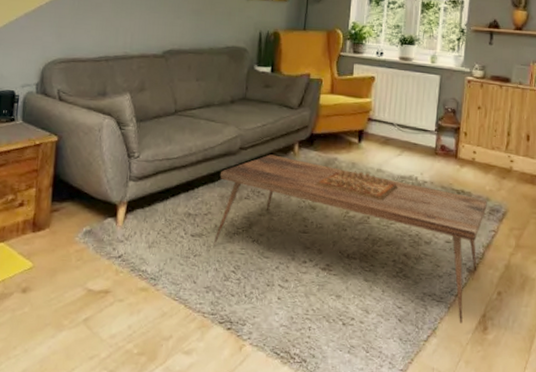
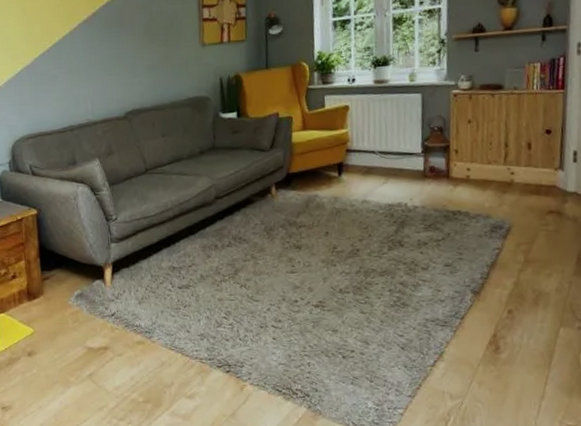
coffee table: present [213,154,487,324] -> none [198,200,488,346]

